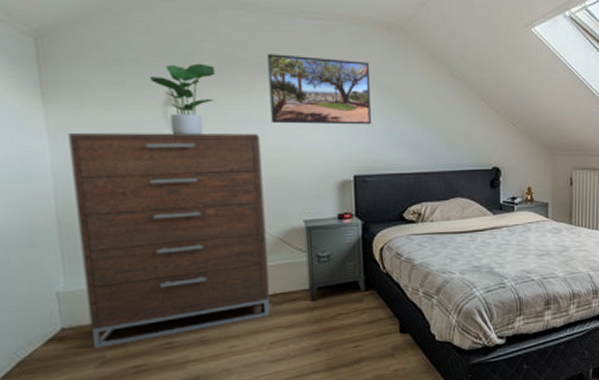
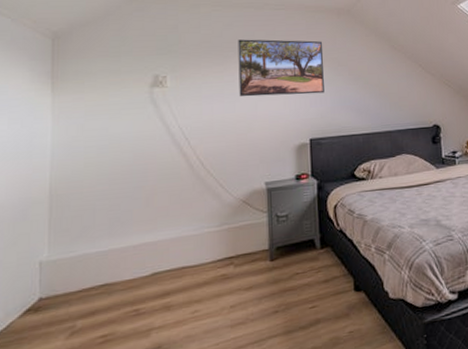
dresser: present [68,132,270,349] -> none [66,106,233,318]
potted plant: present [149,63,215,136] -> none [140,50,194,112]

